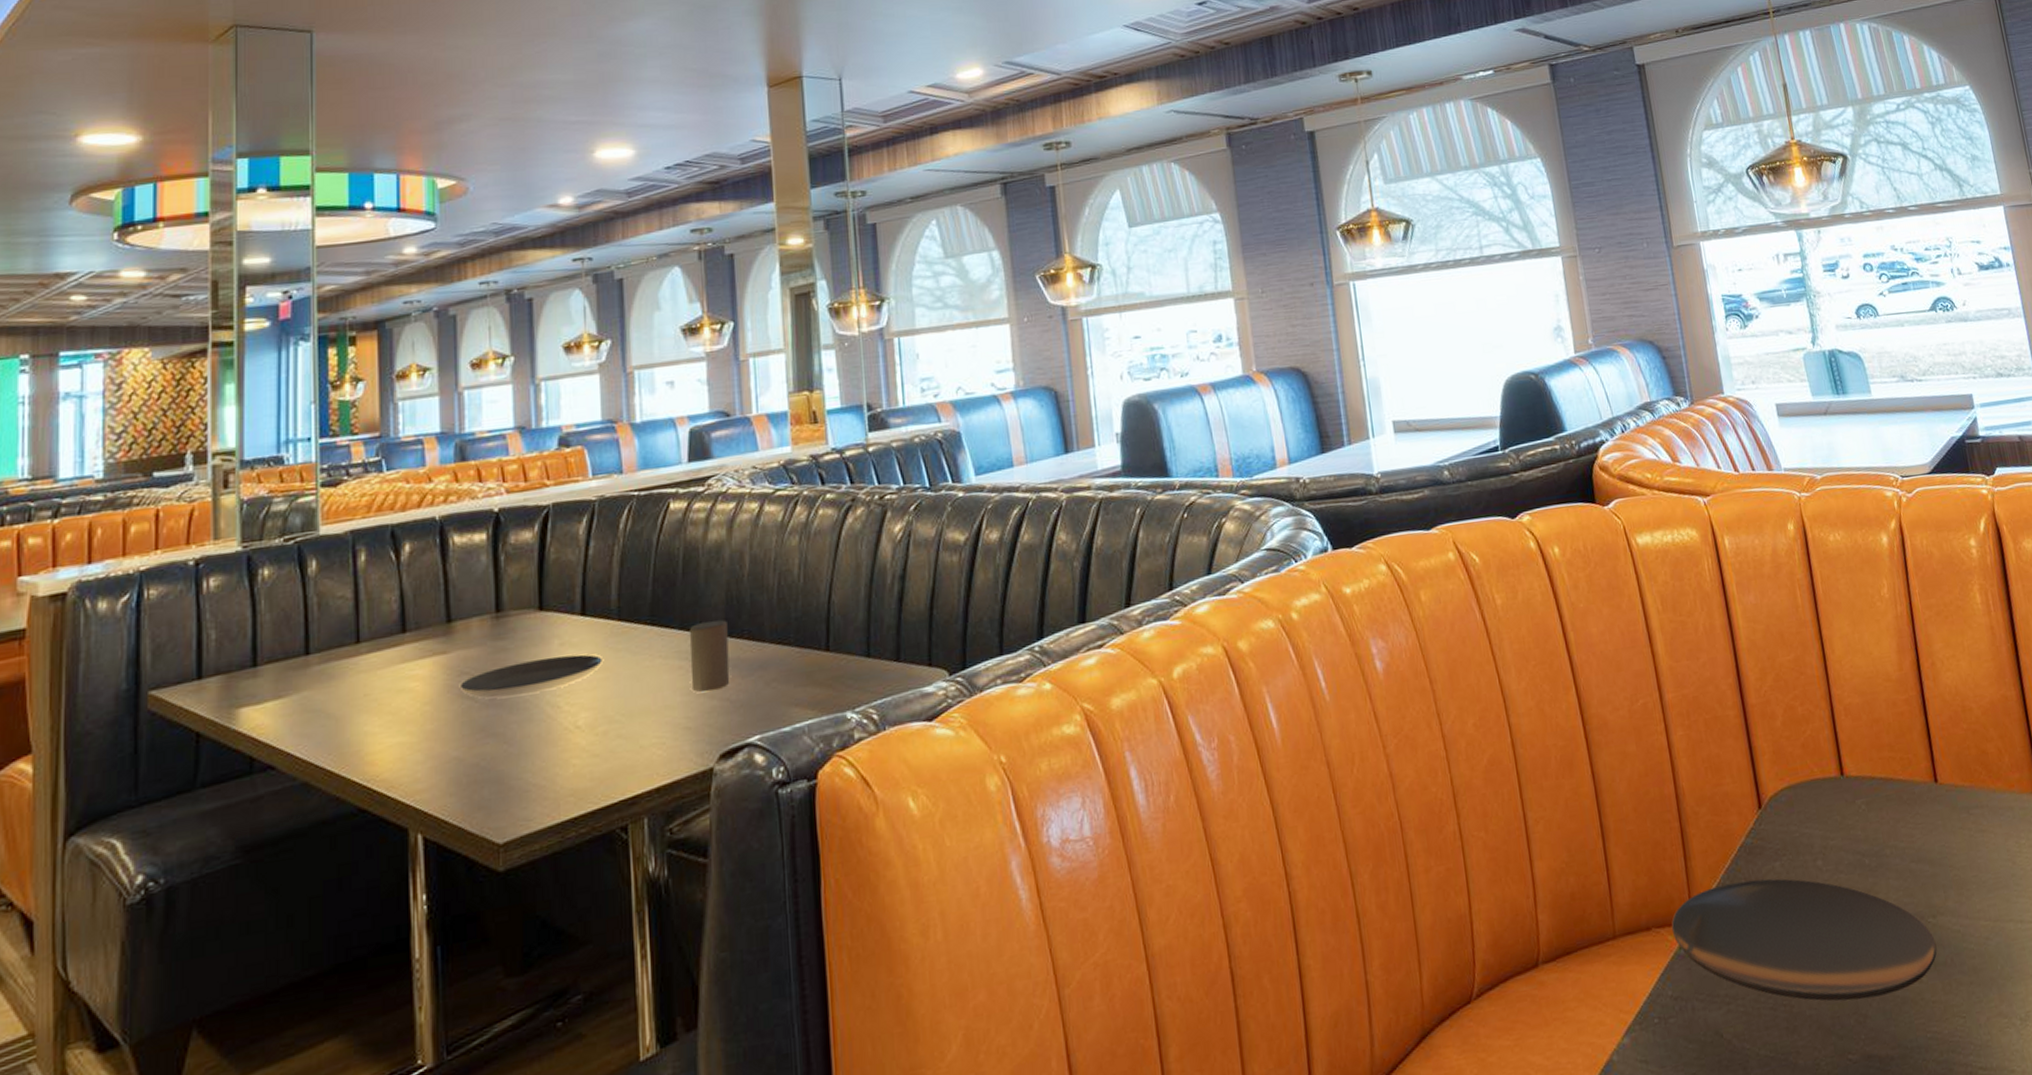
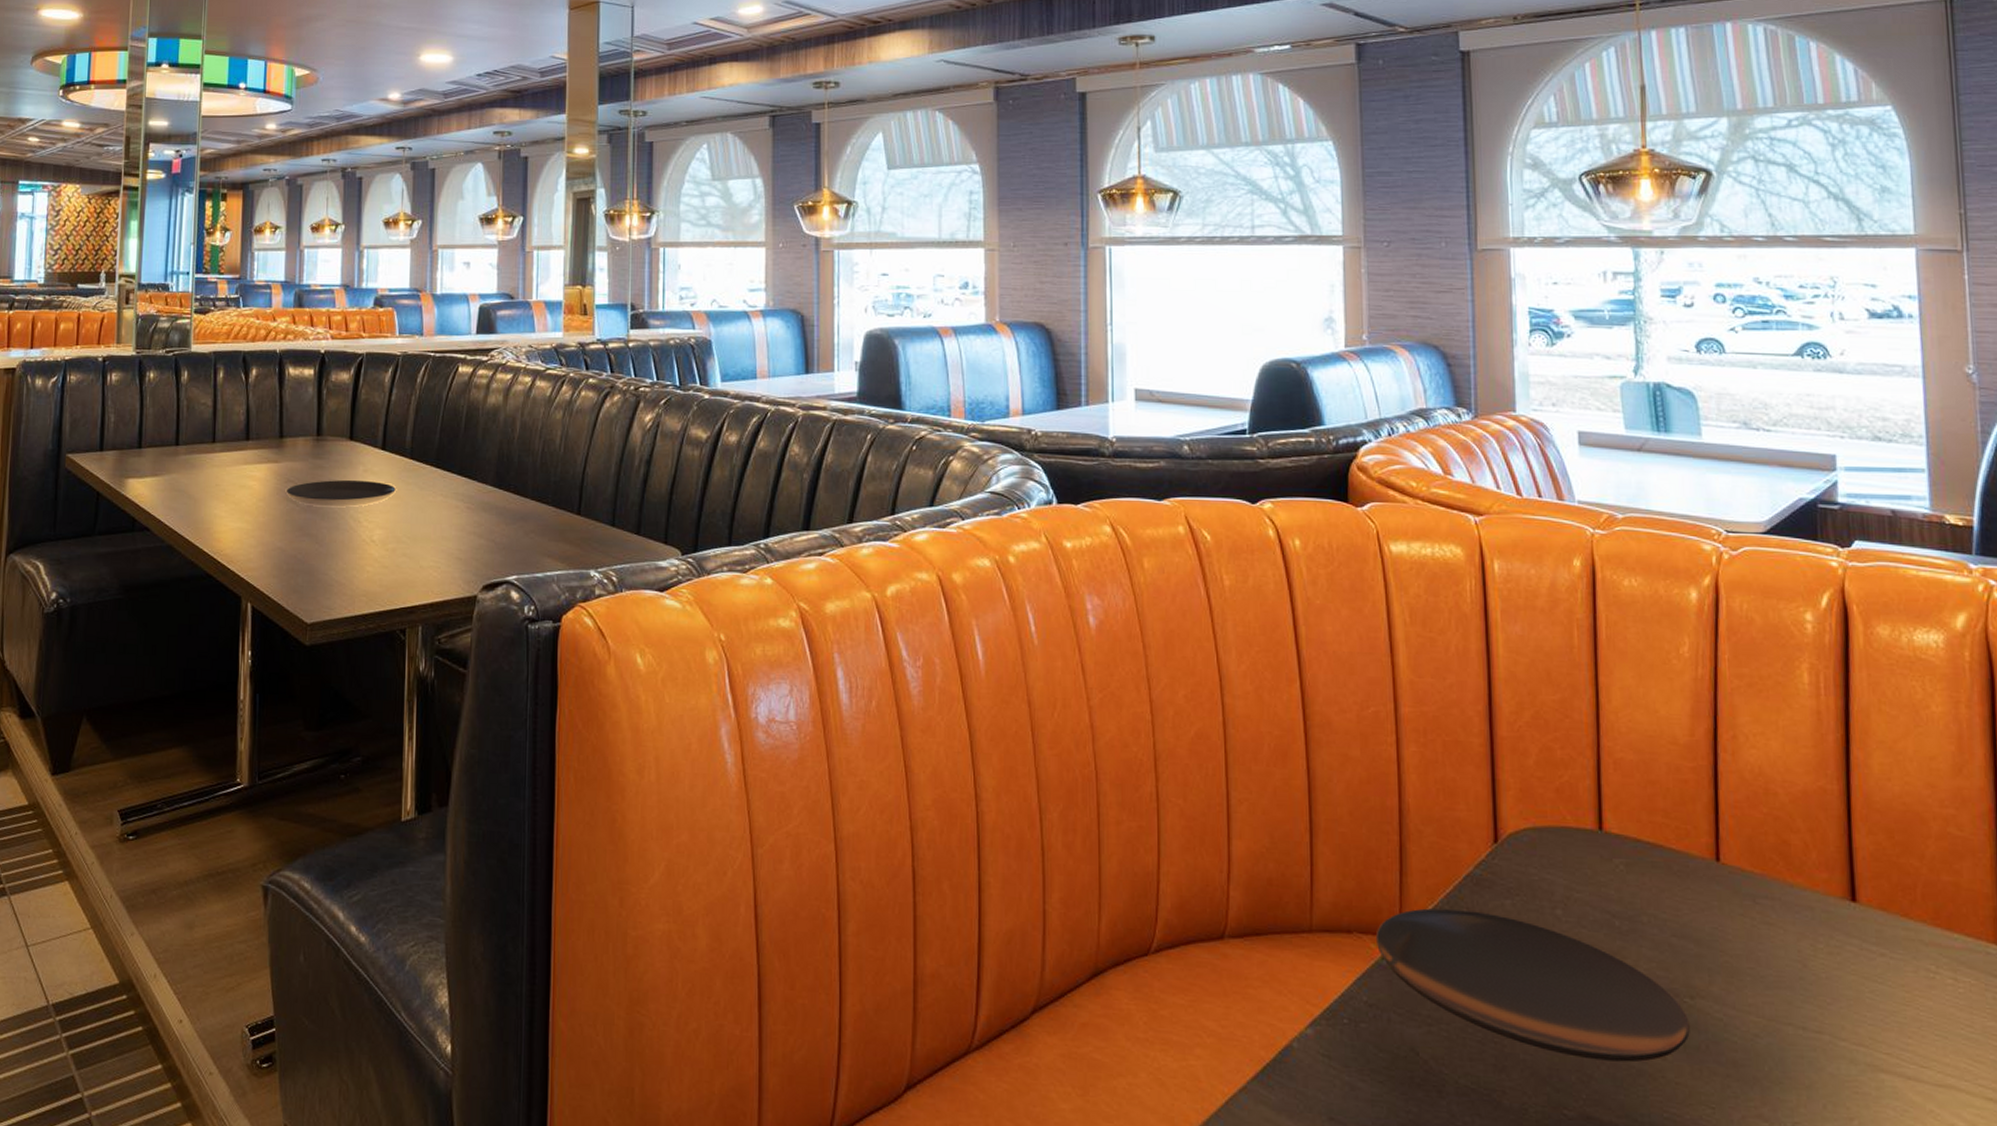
cup: present [689,620,730,693] -> none [464,472,498,532]

